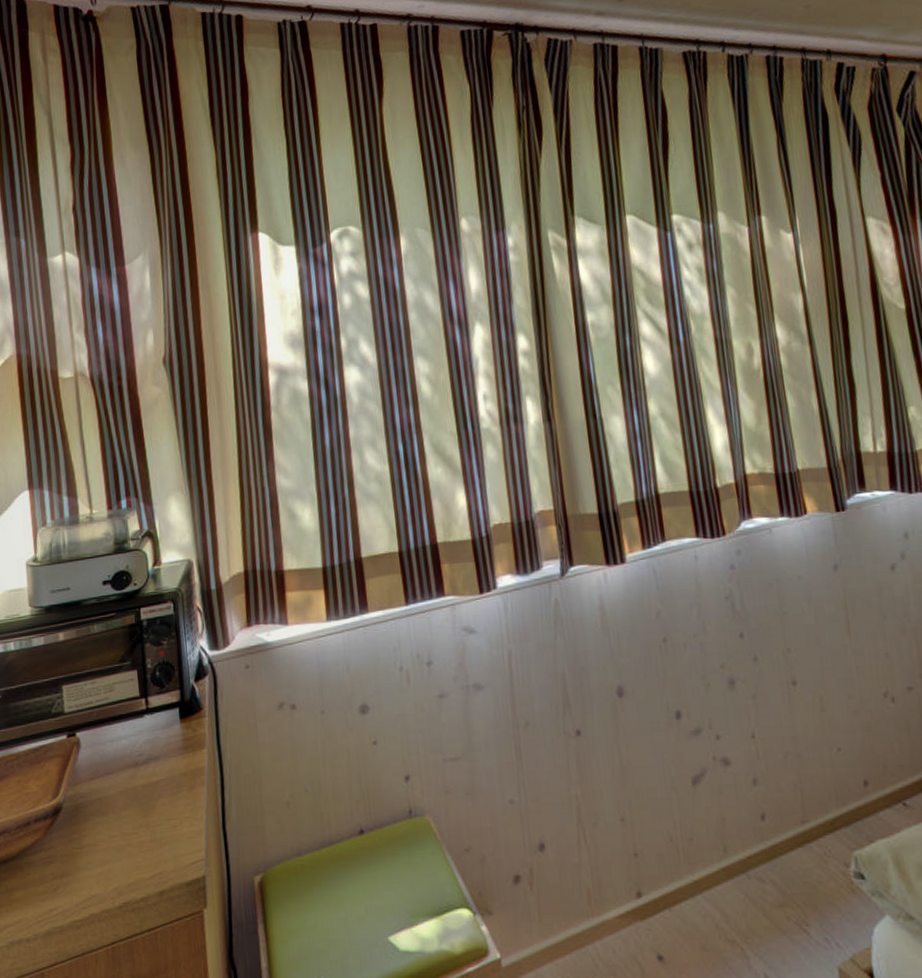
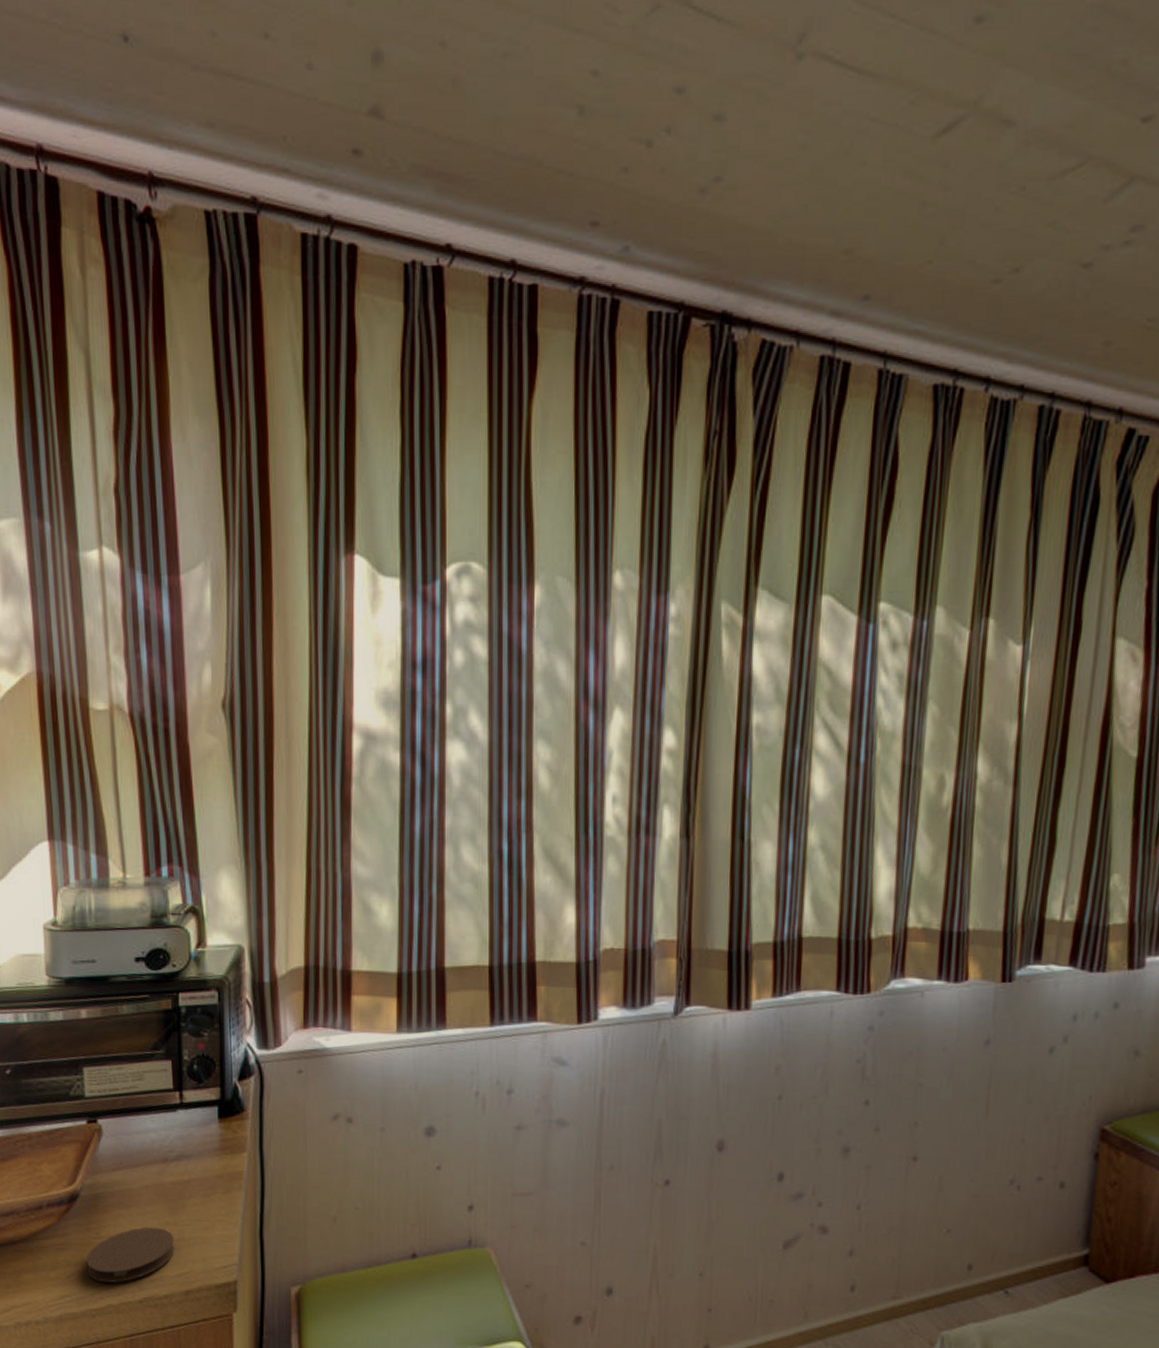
coaster: none [70,831,149,892] -> present [86,1227,175,1283]

